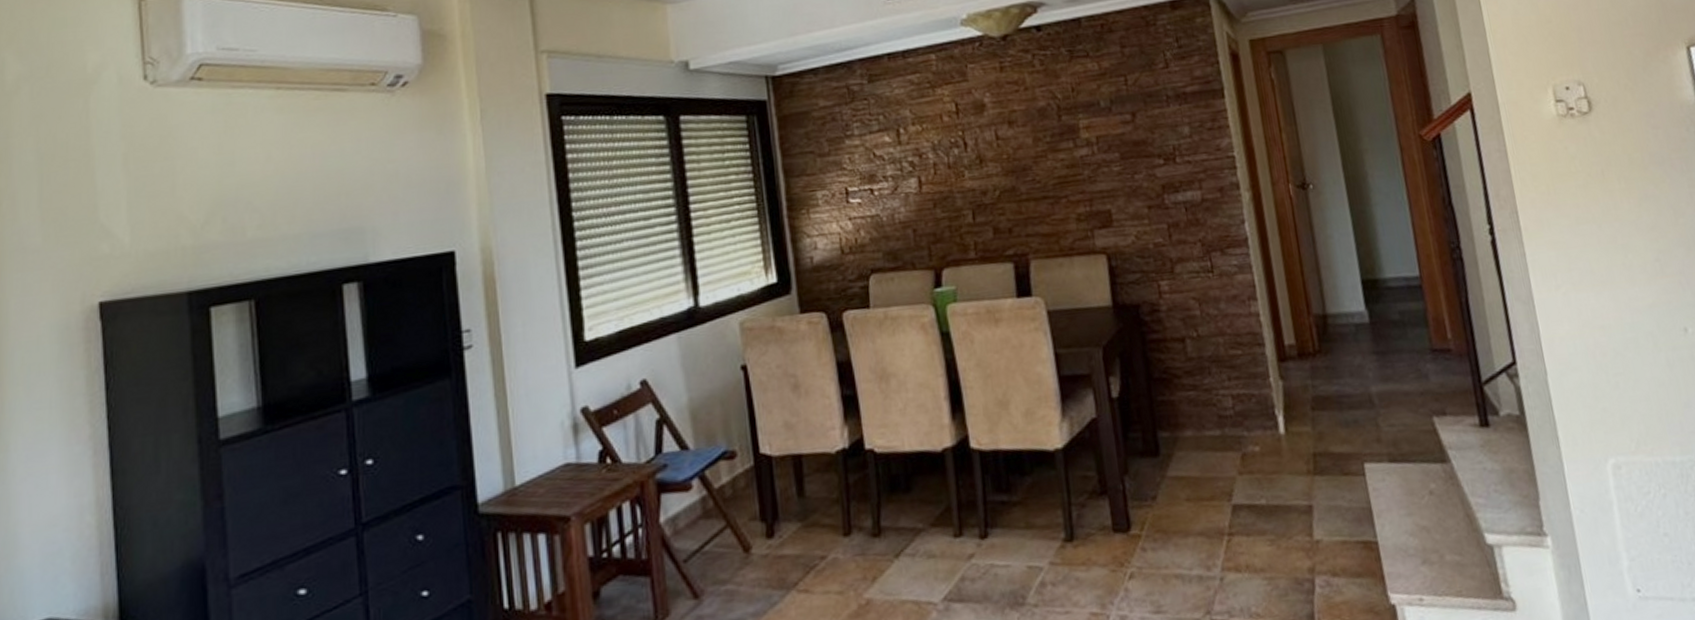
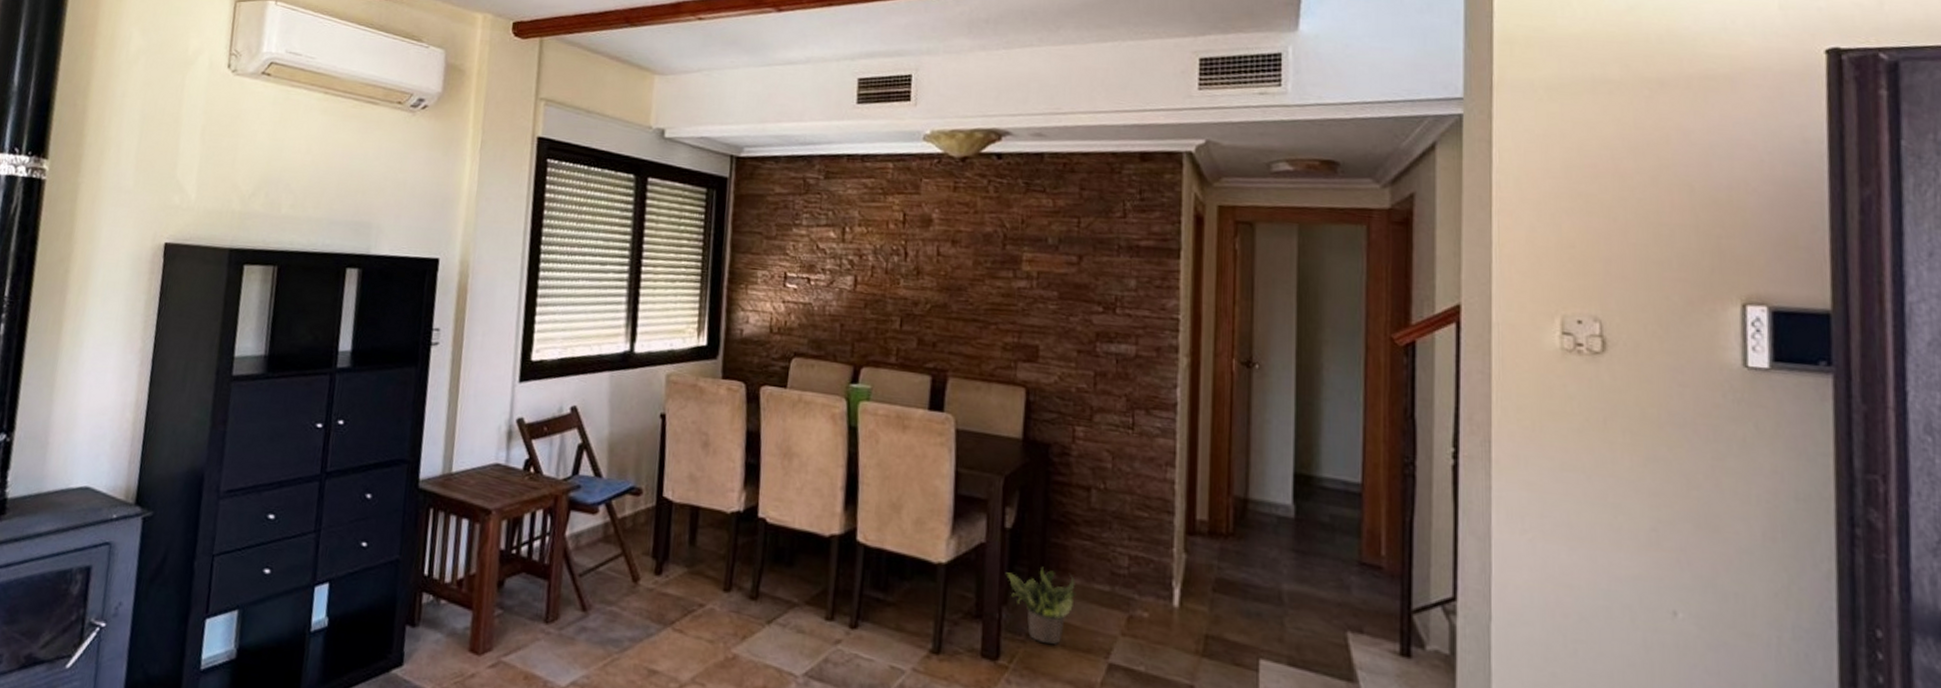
potted plant: none [1120,427,1191,503] -> present [1005,566,1077,646]

